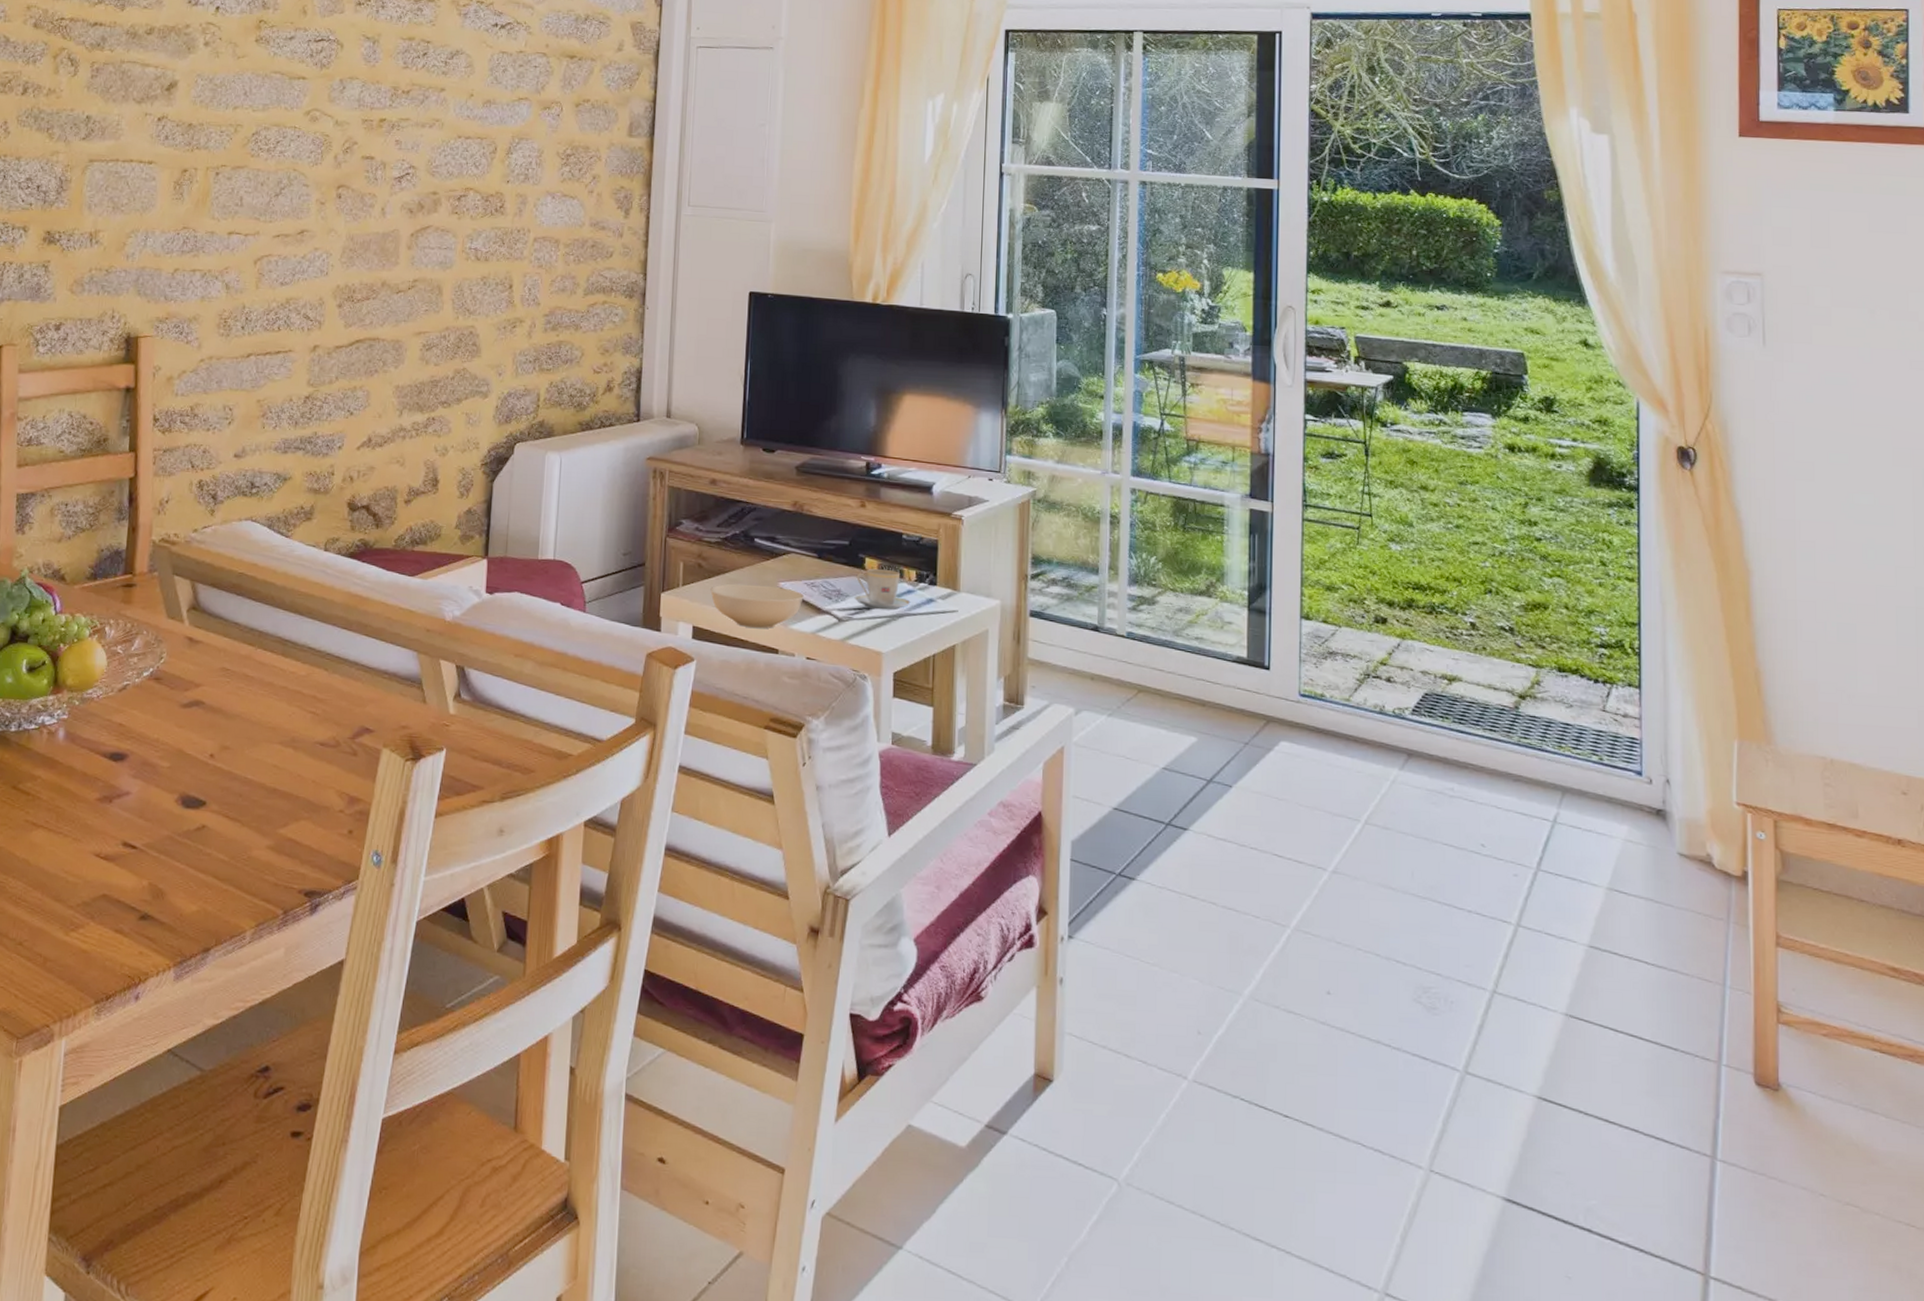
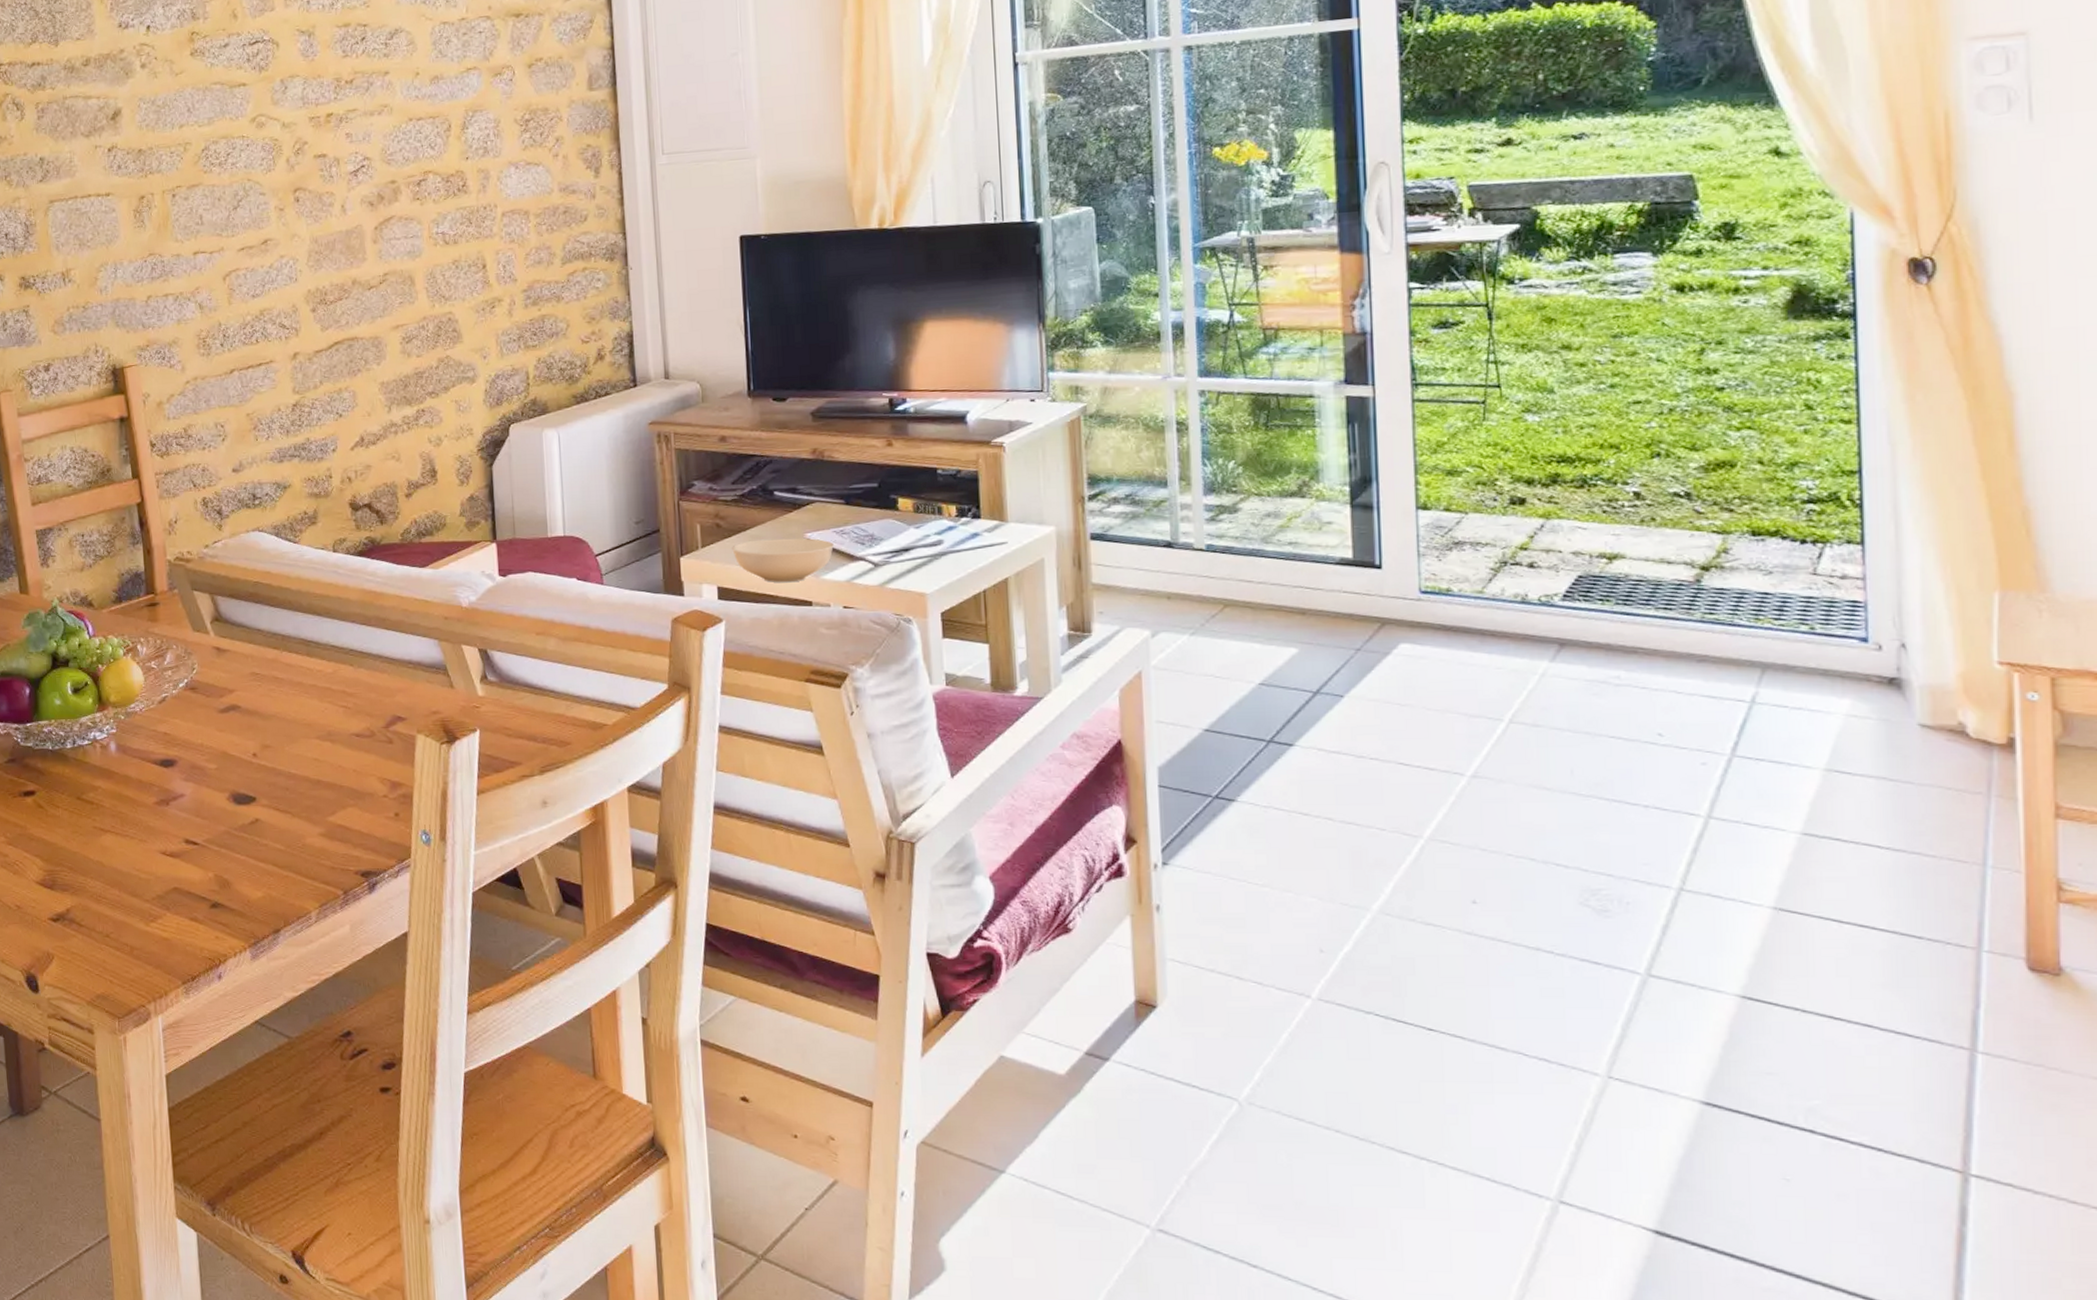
teacup: present [854,568,911,611] -> none [889,507,953,550]

